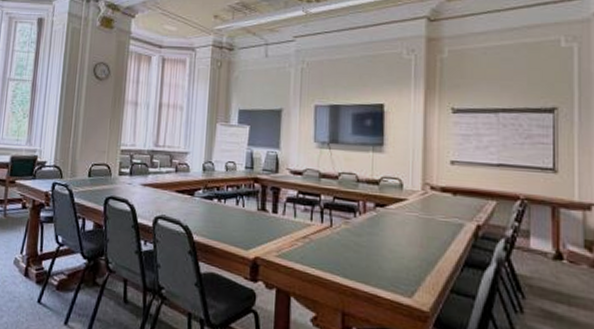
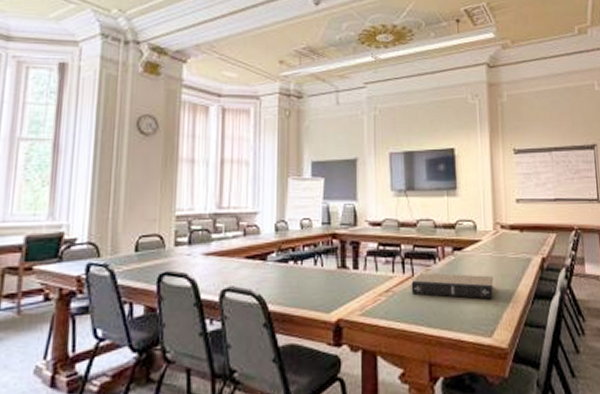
book: none [328,224,418,260] -> present [411,272,494,300]

